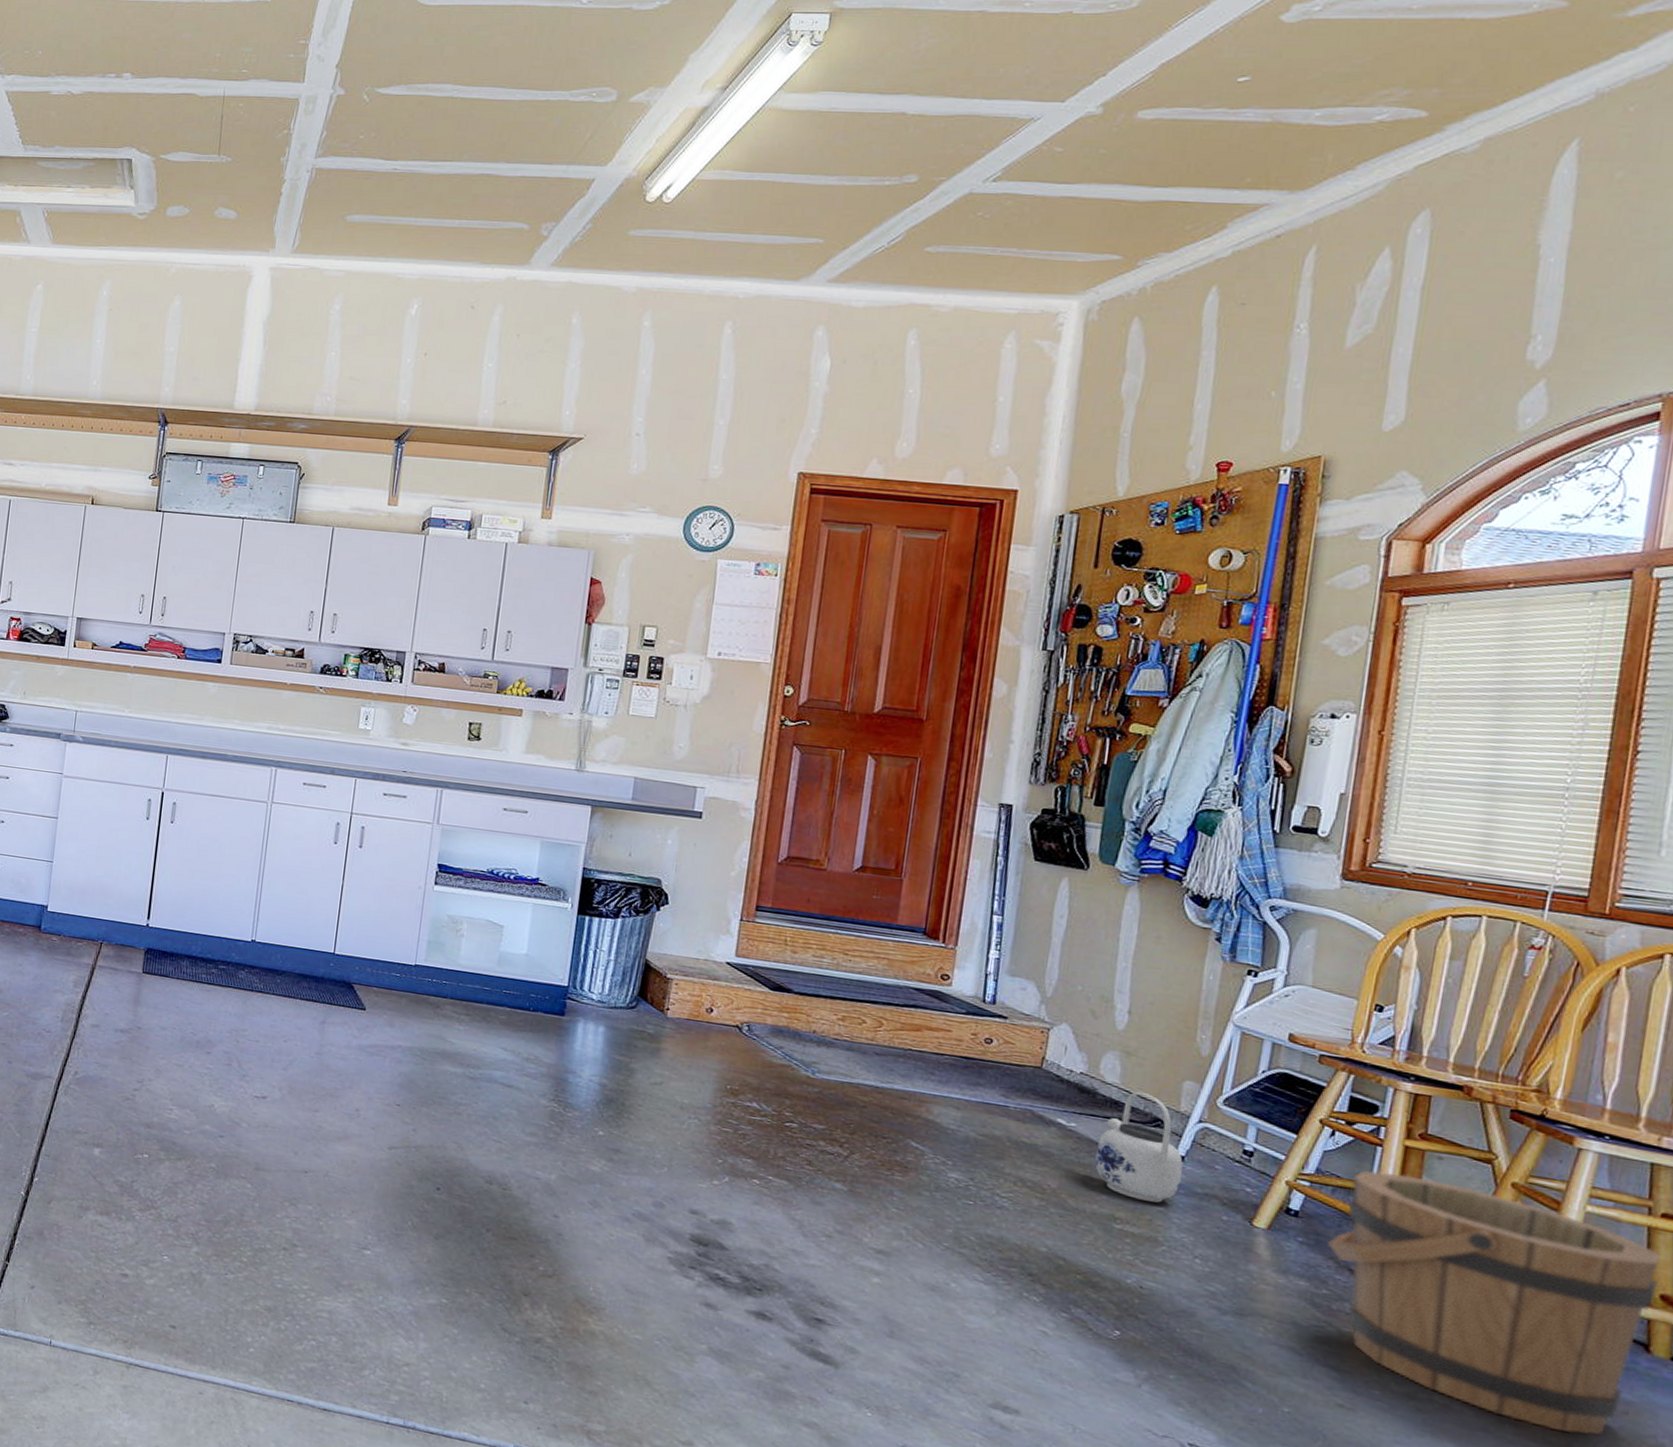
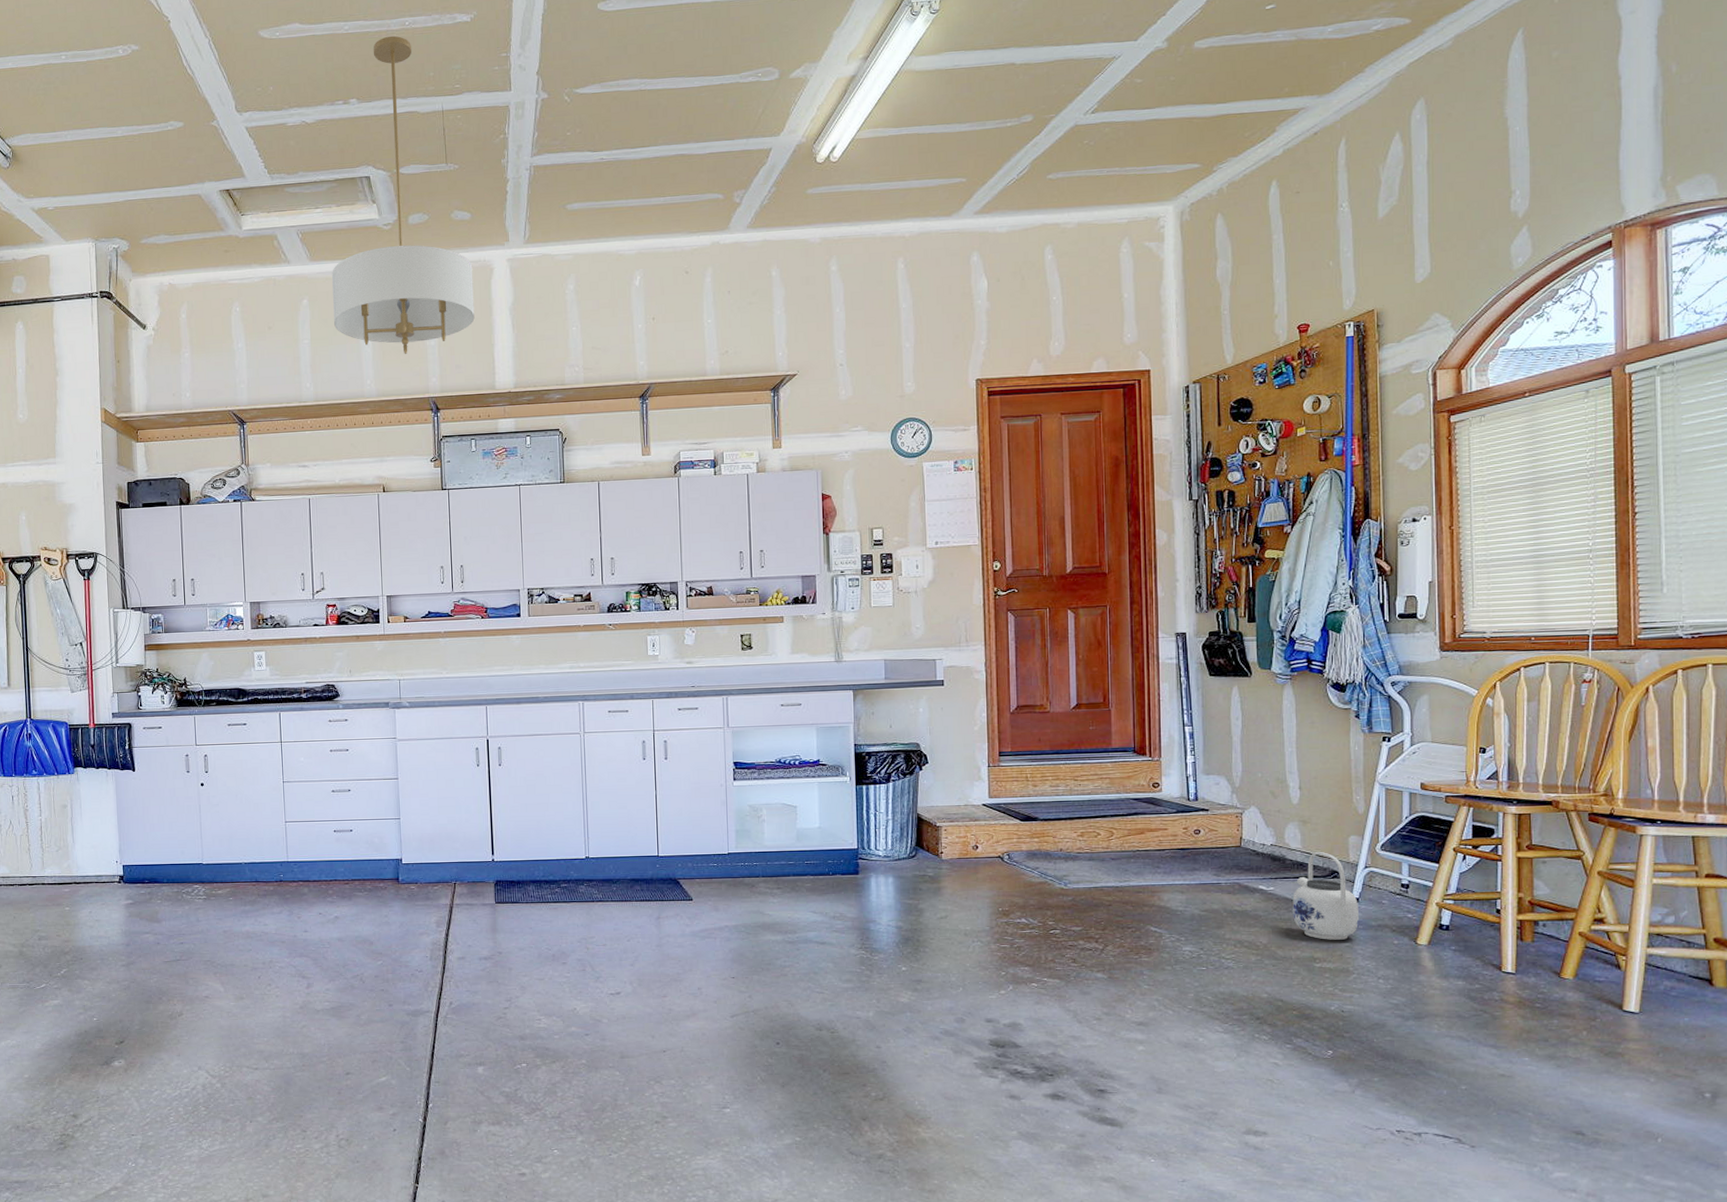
light fixture: none [67,8,230,358] -> present [332,35,475,354]
bucket: present [1328,1171,1661,1436] -> none [1474,880,1711,1062]

